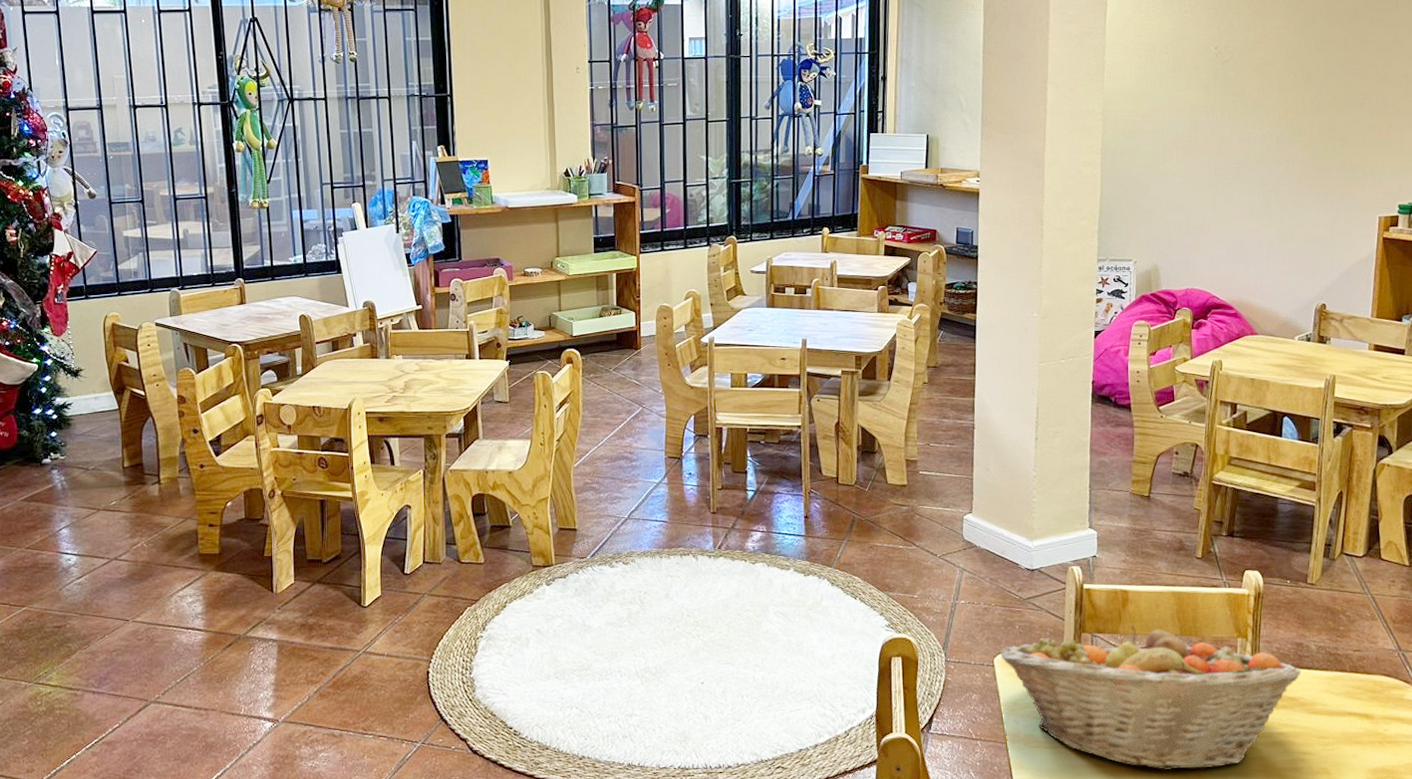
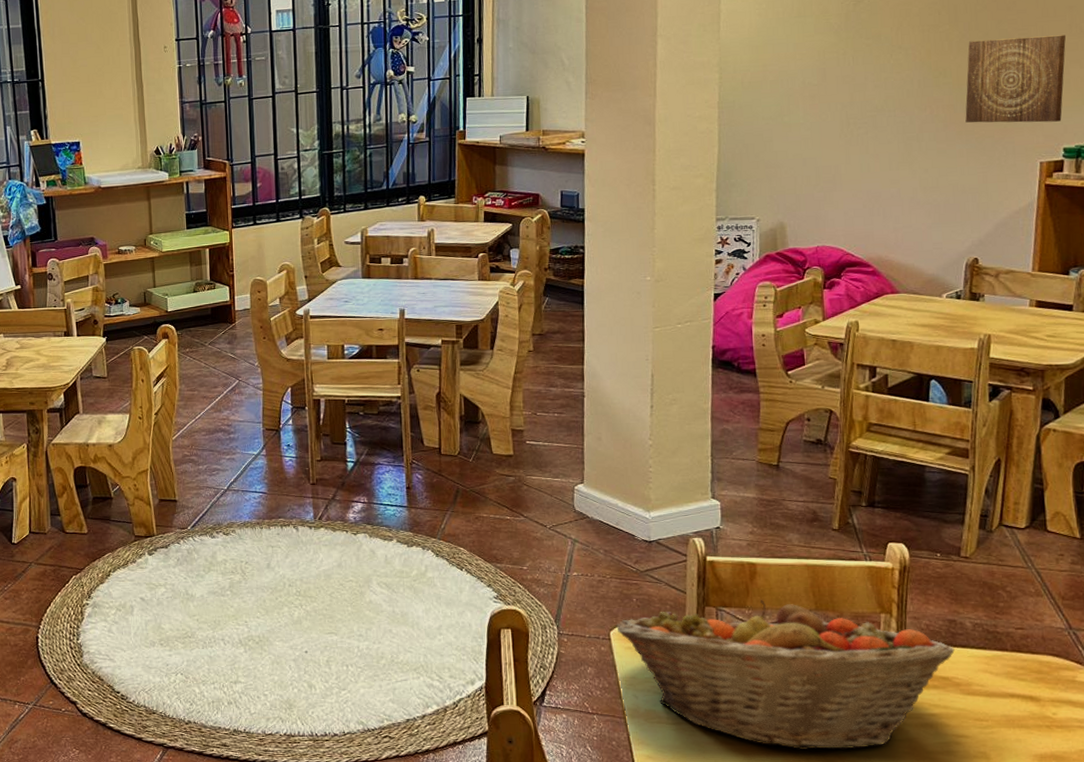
wall art: none [1316,101,1402,181] -> present [965,35,1067,123]

